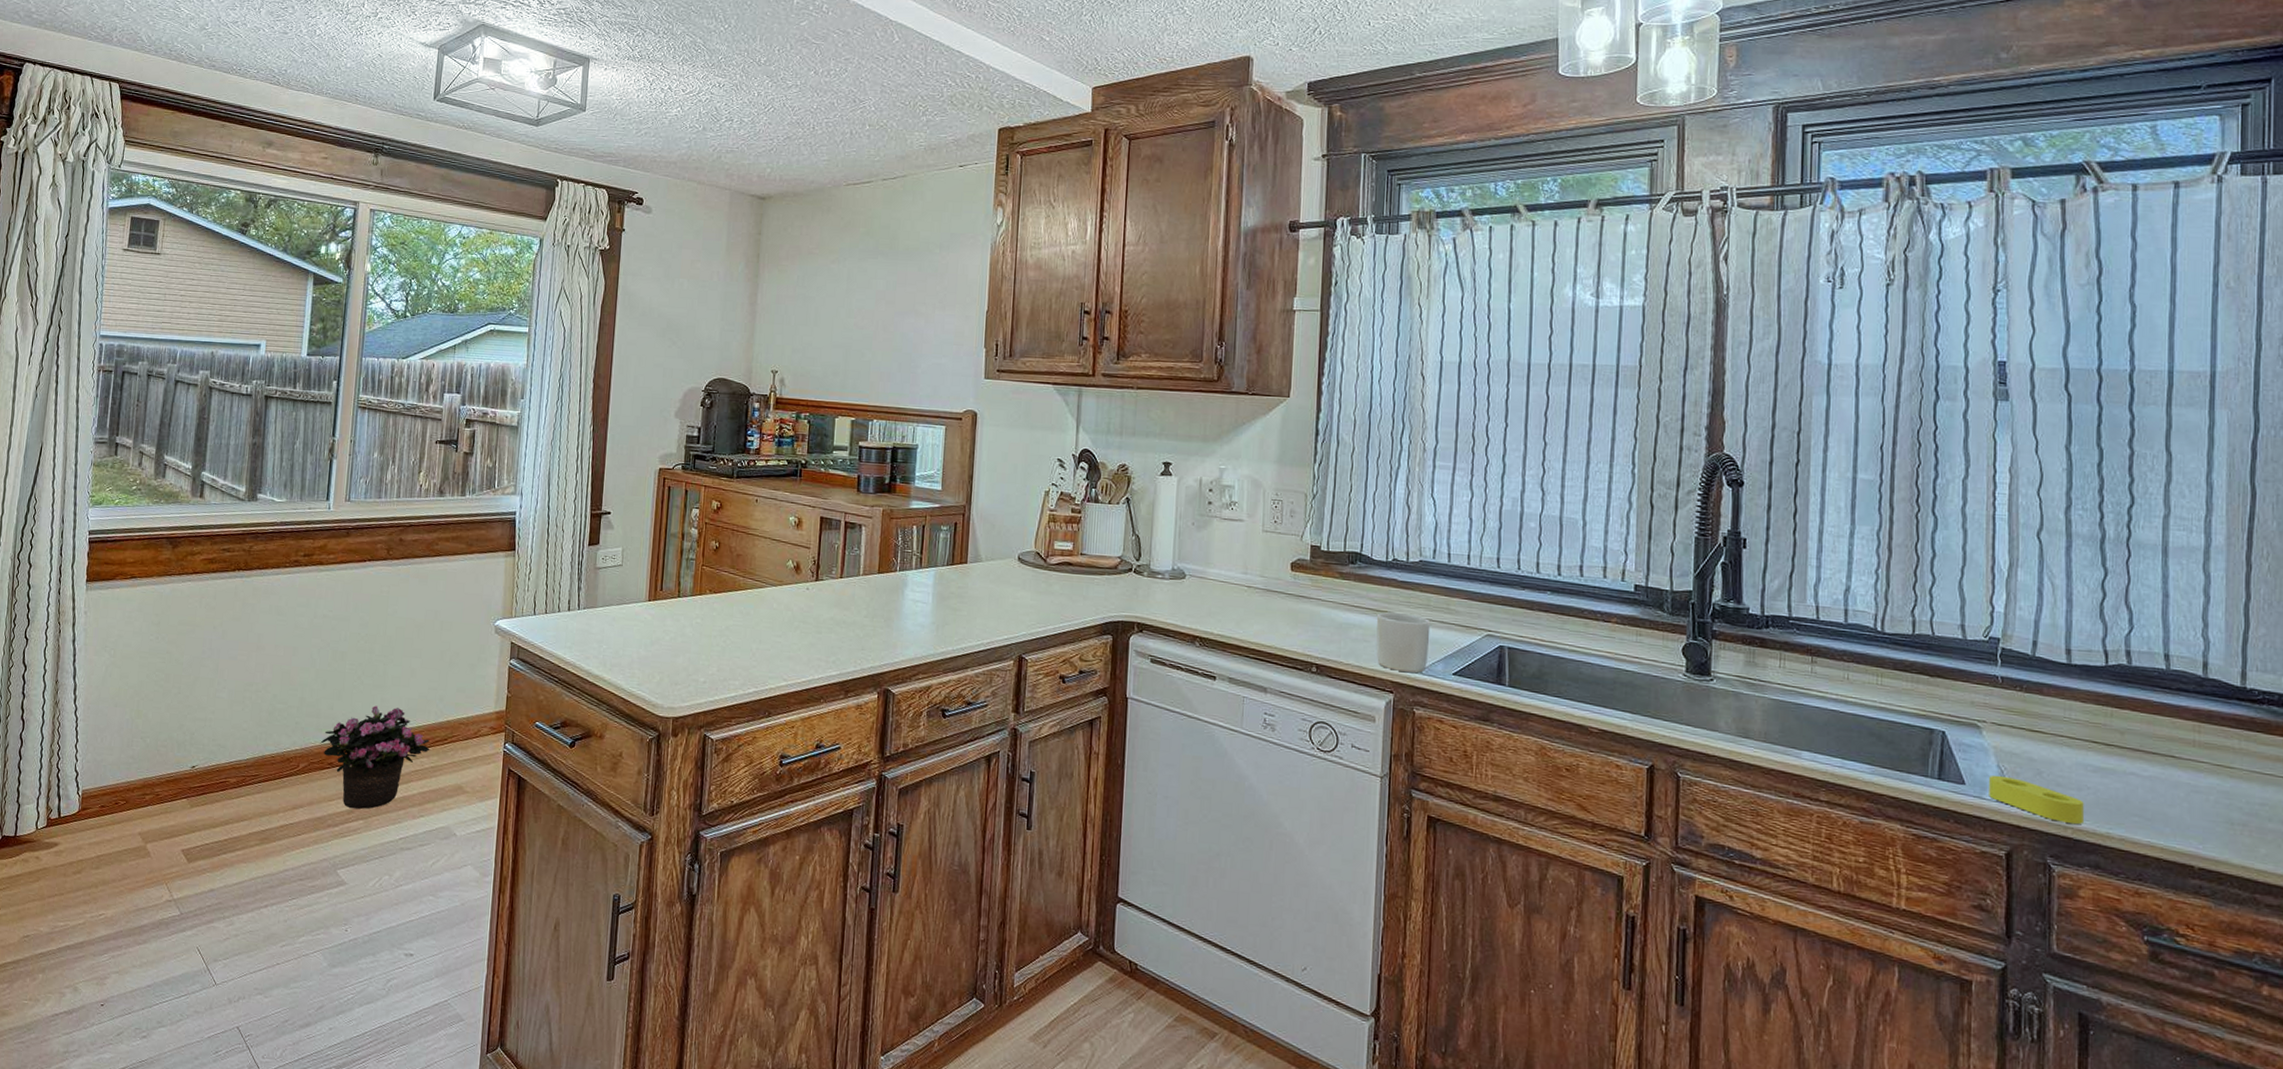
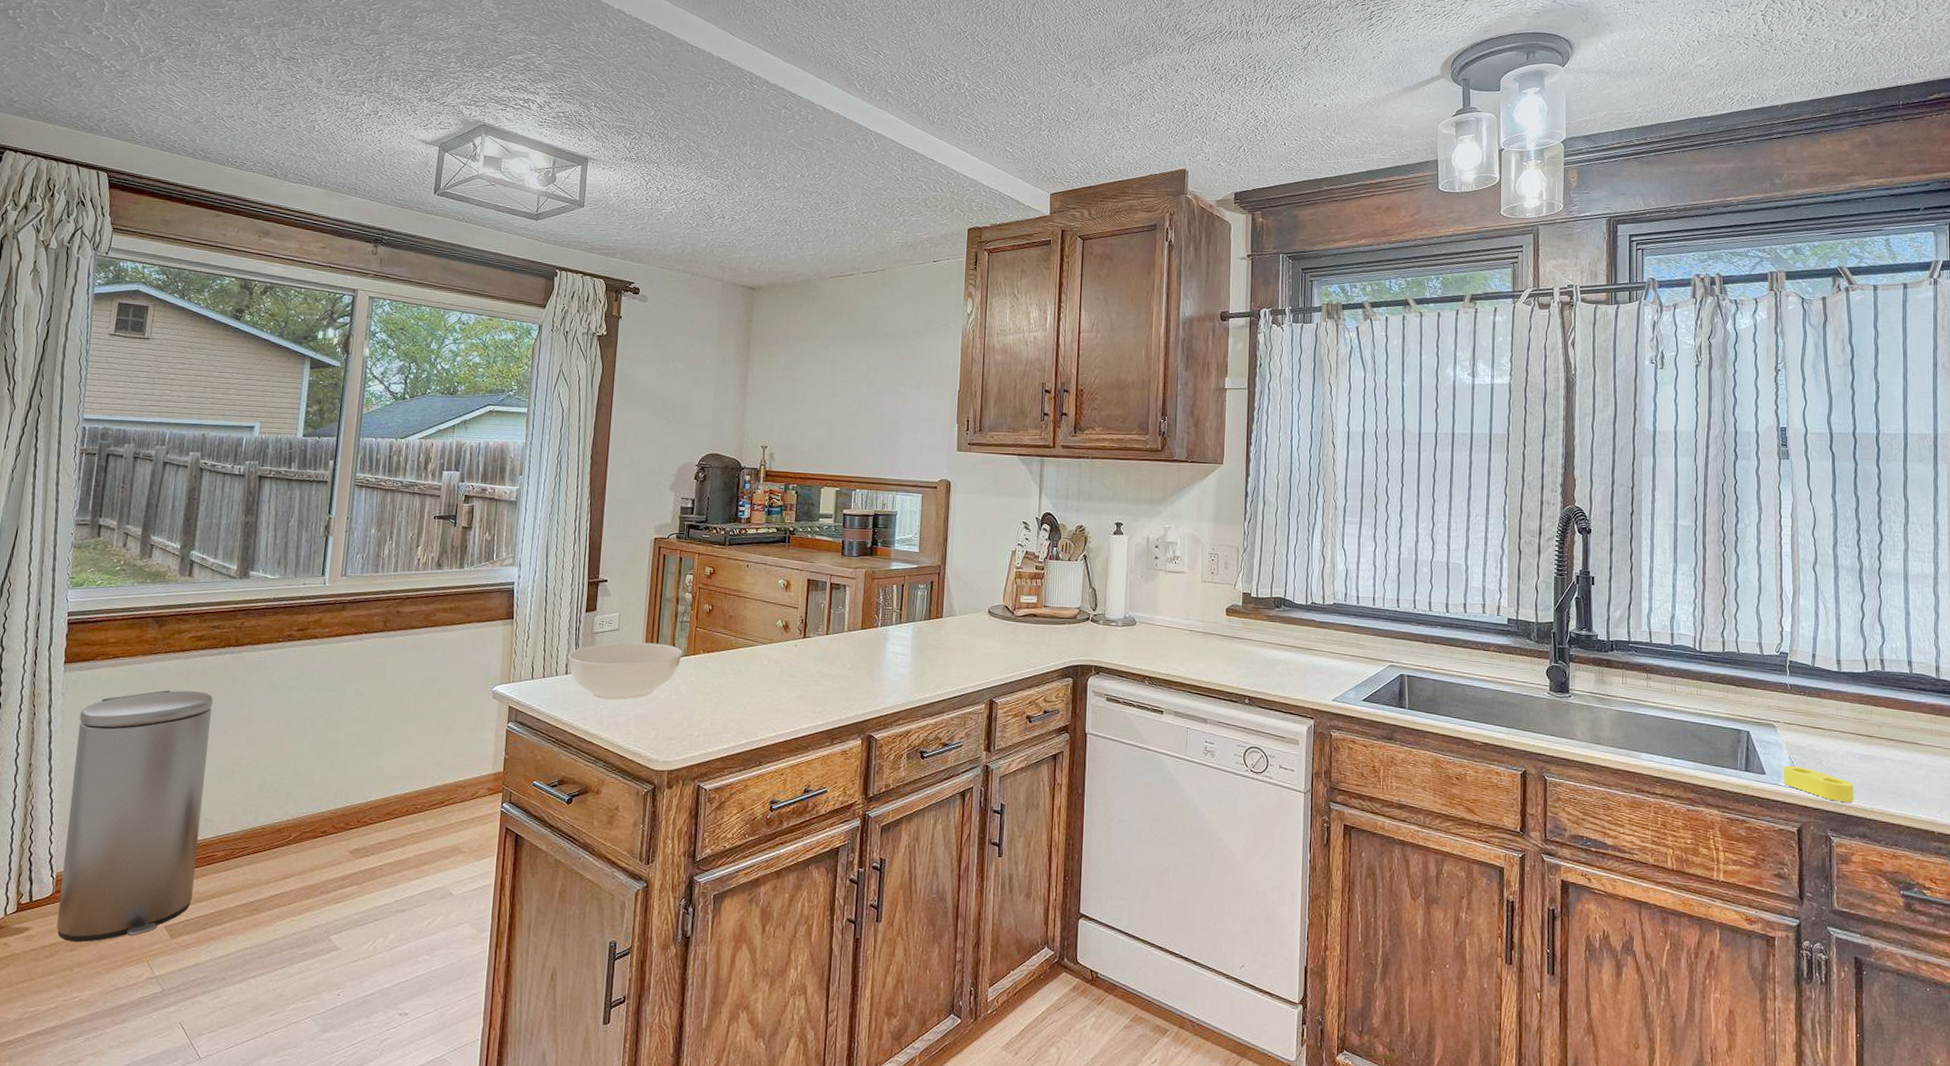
pedal bin: none [83,612,225,861] -> present [56,690,214,942]
potted flower: present [320,706,430,809] -> none [313,773,427,874]
bowl: none [570,579,689,641] -> present [568,642,684,700]
mug: present [1376,611,1431,673] -> none [1298,648,1344,701]

